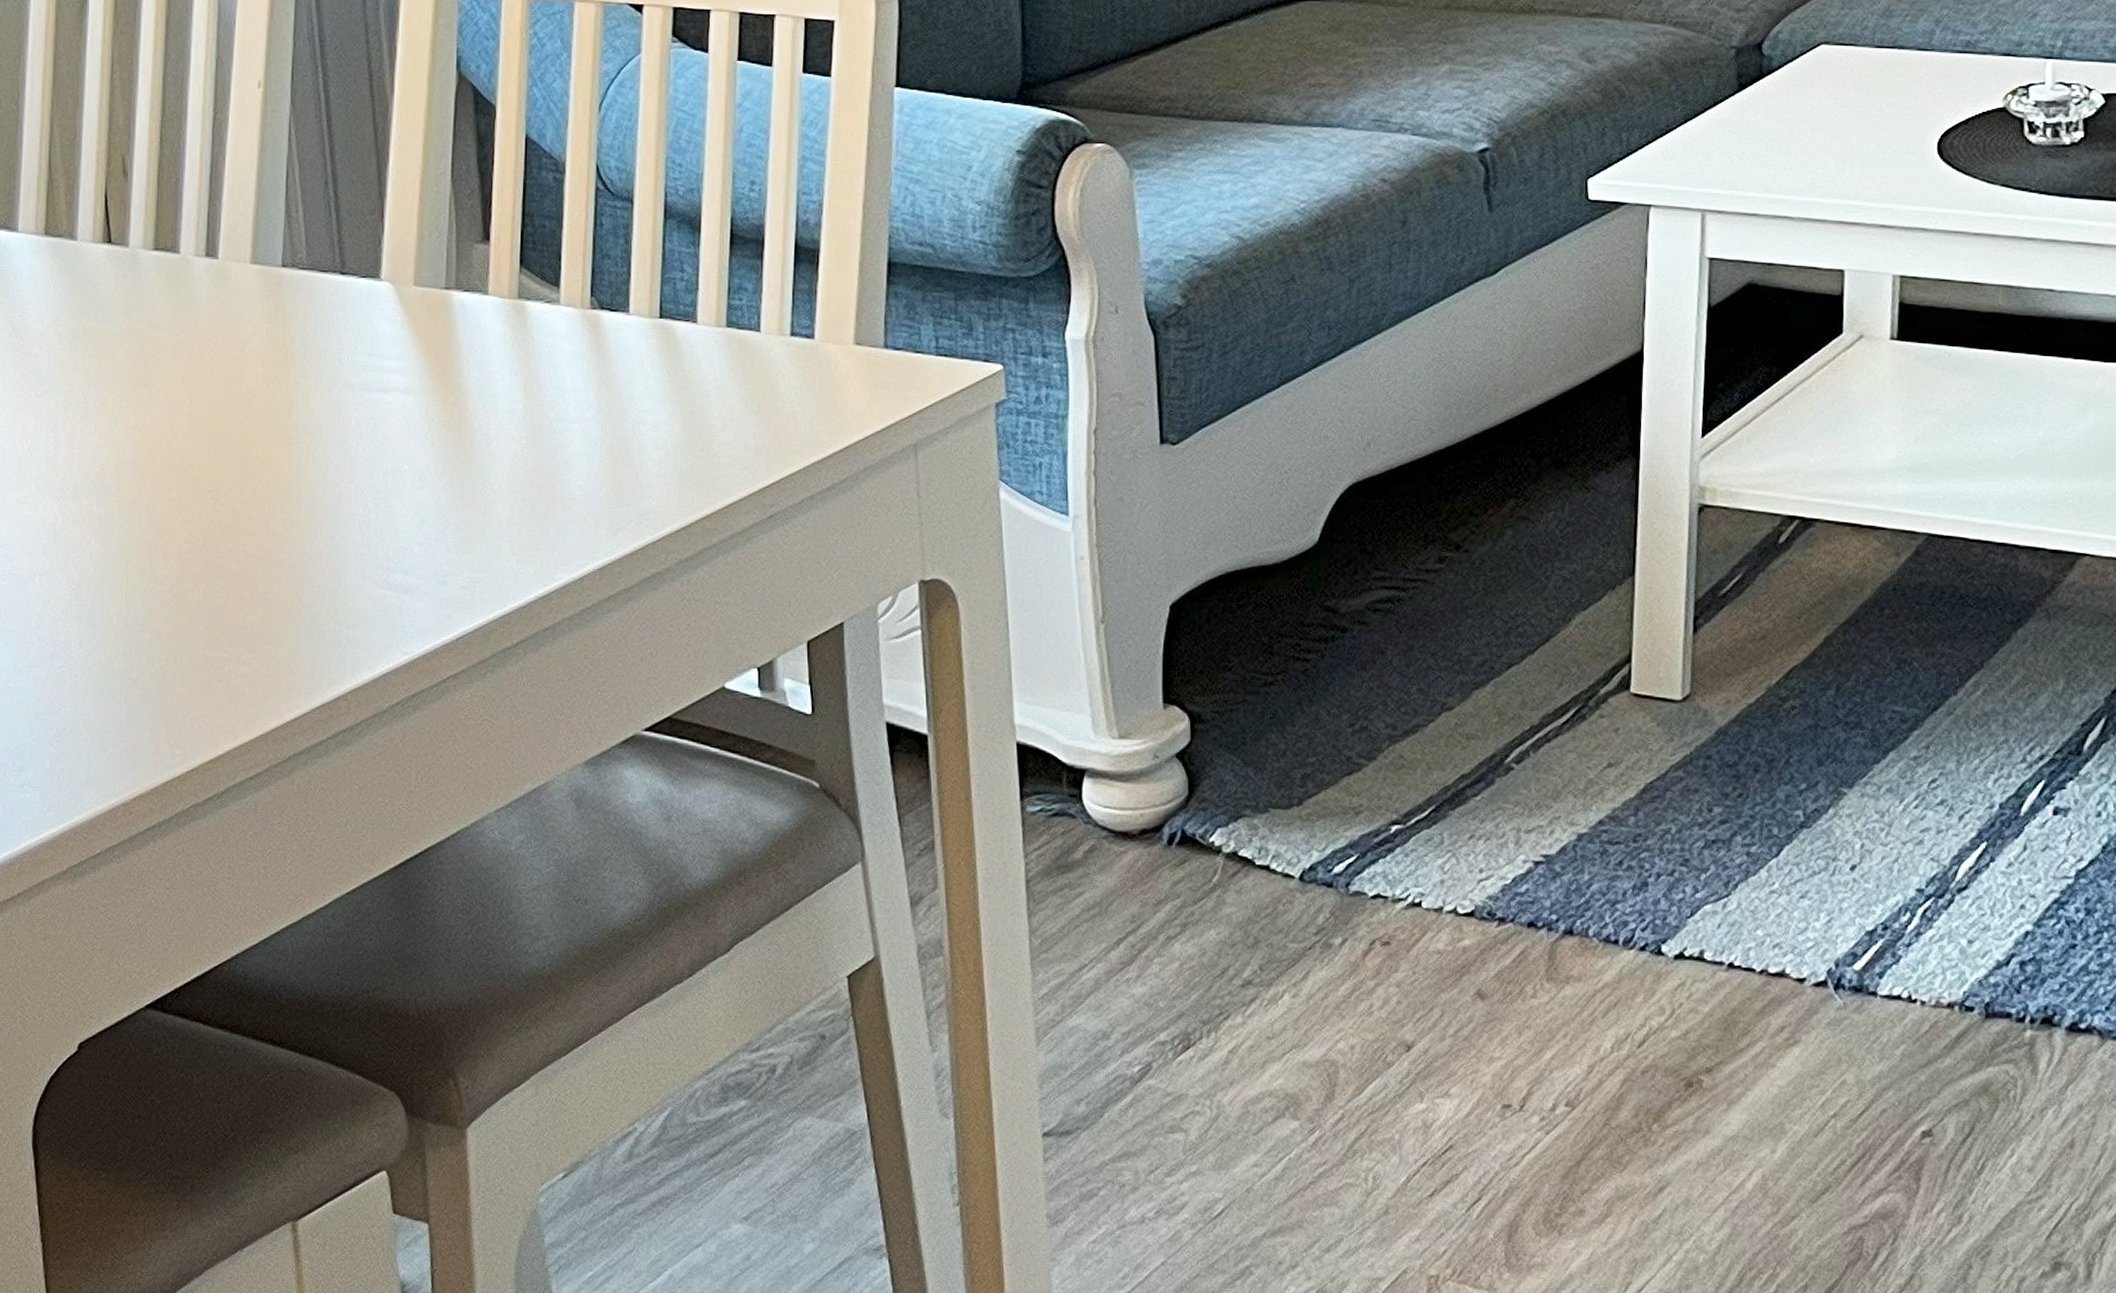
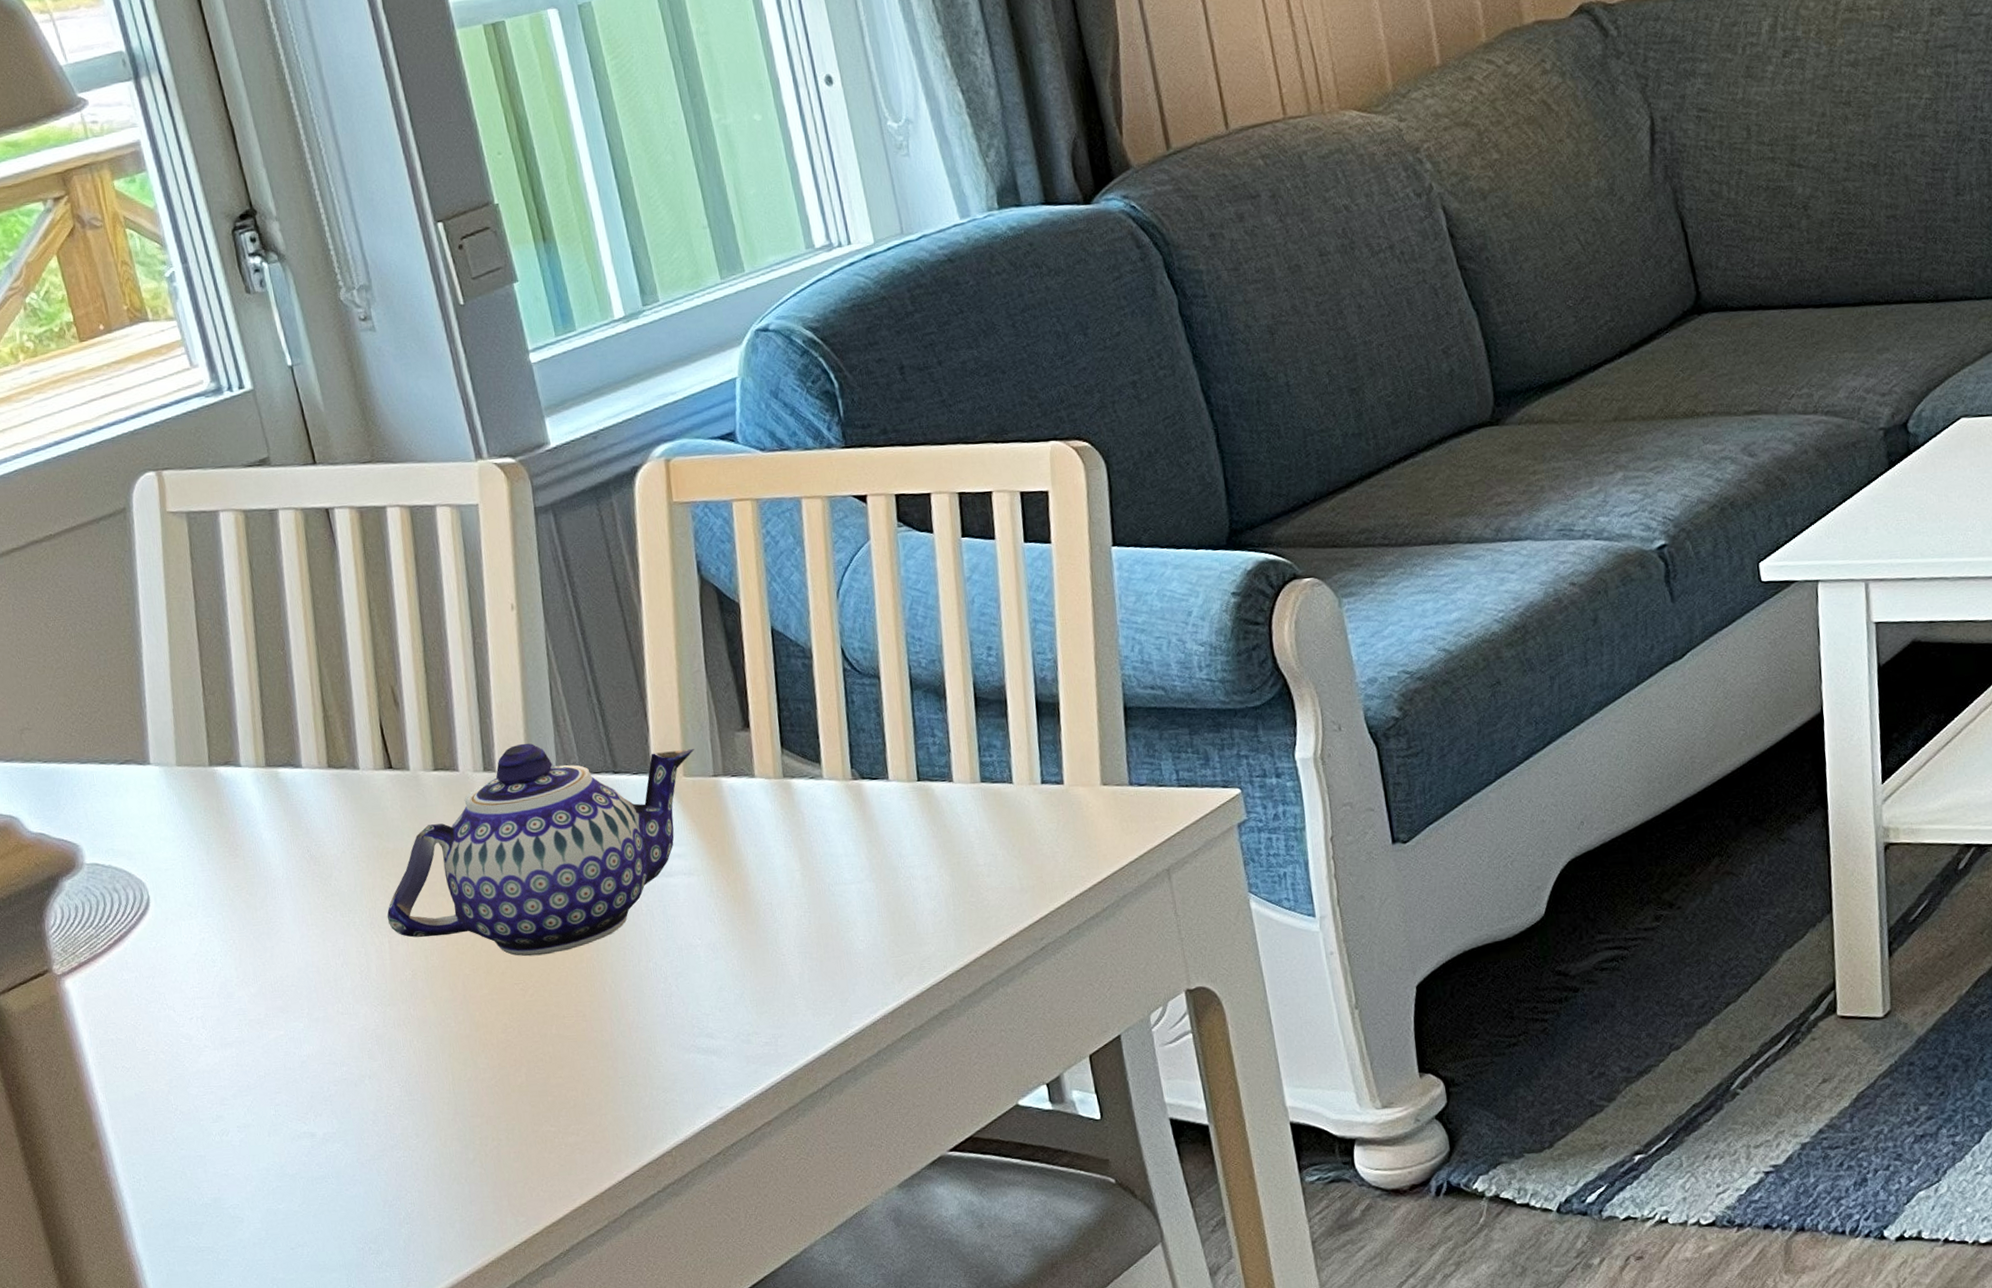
teapot: none [83,231,428,463] -> present [387,743,694,957]

